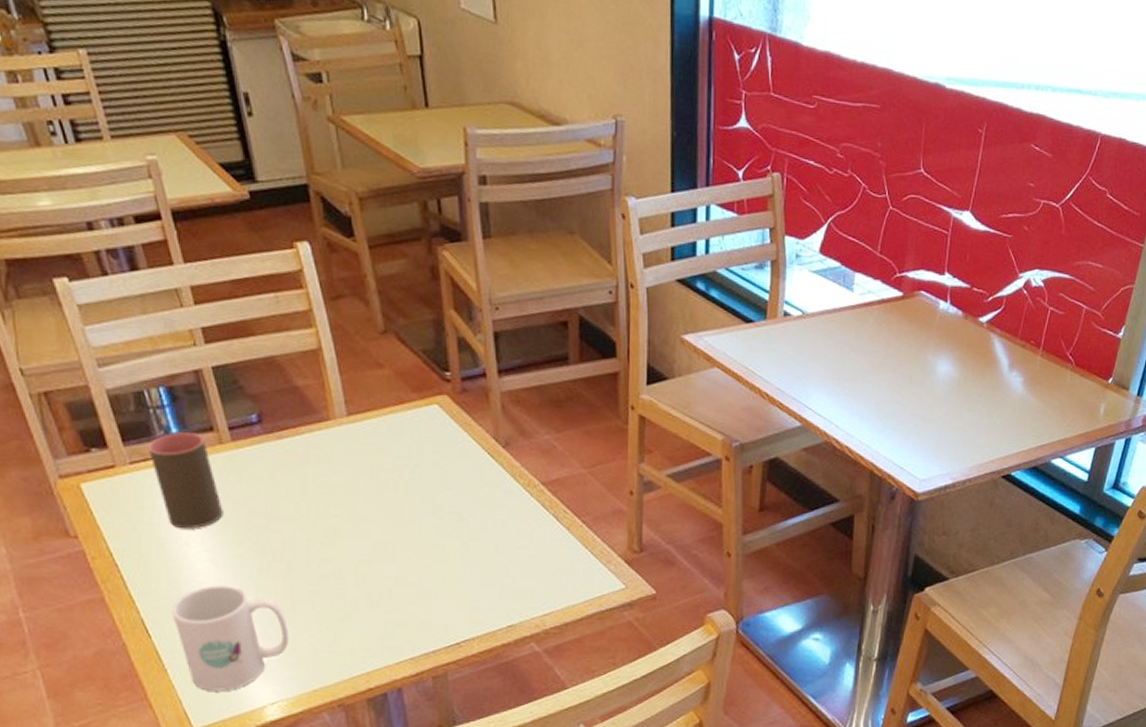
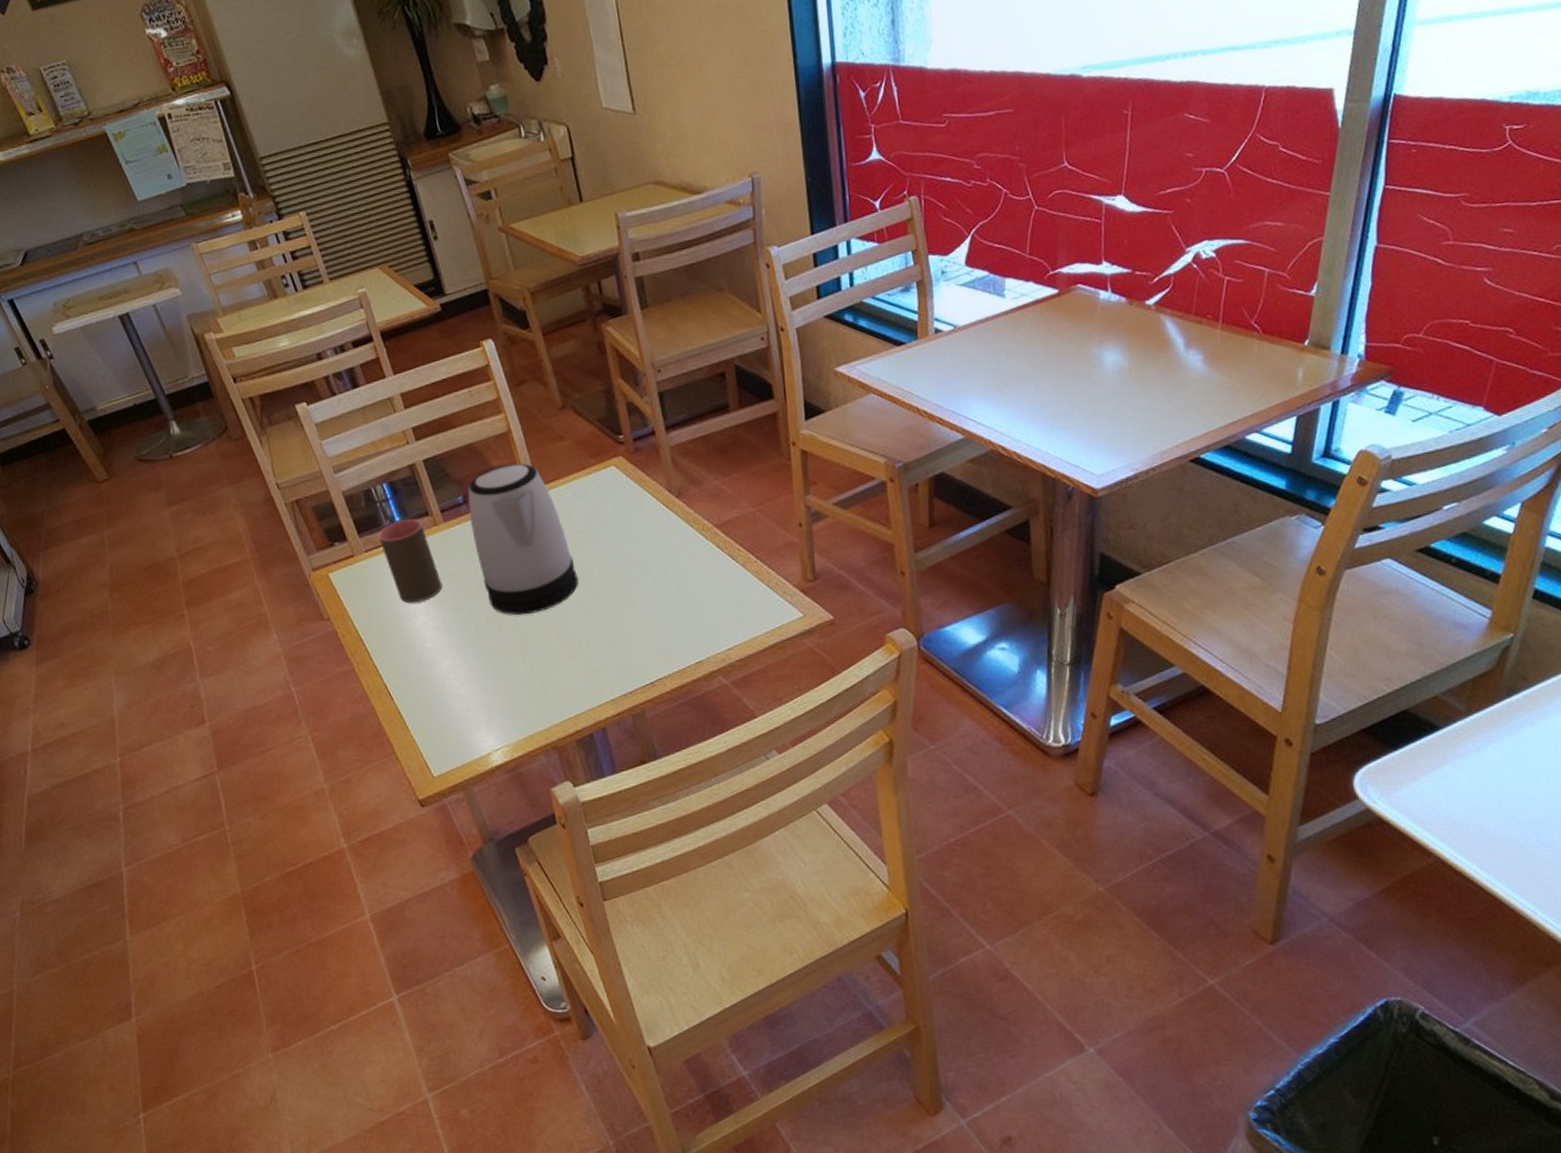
mug: present [171,585,290,691] -> none [407,648,506,743]
kettle: none [264,385,385,556] -> present [468,463,578,616]

